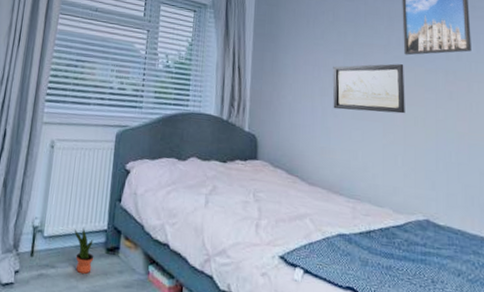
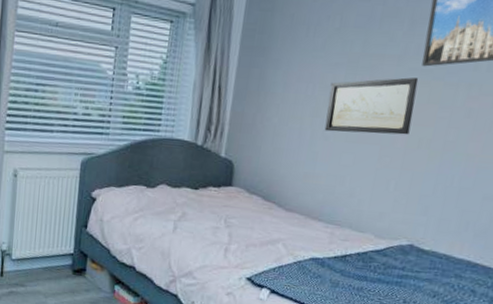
potted plant: present [74,228,94,275] -> none [41,252,62,292]

